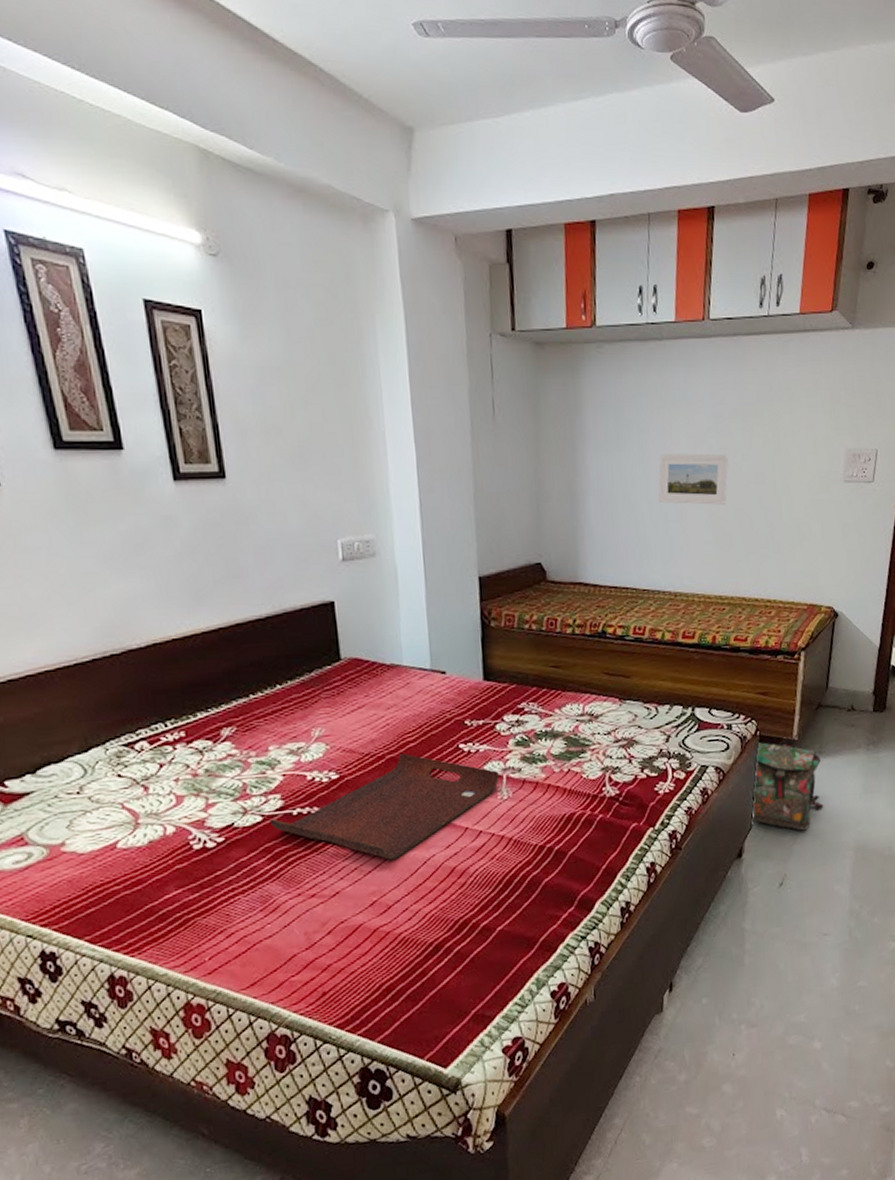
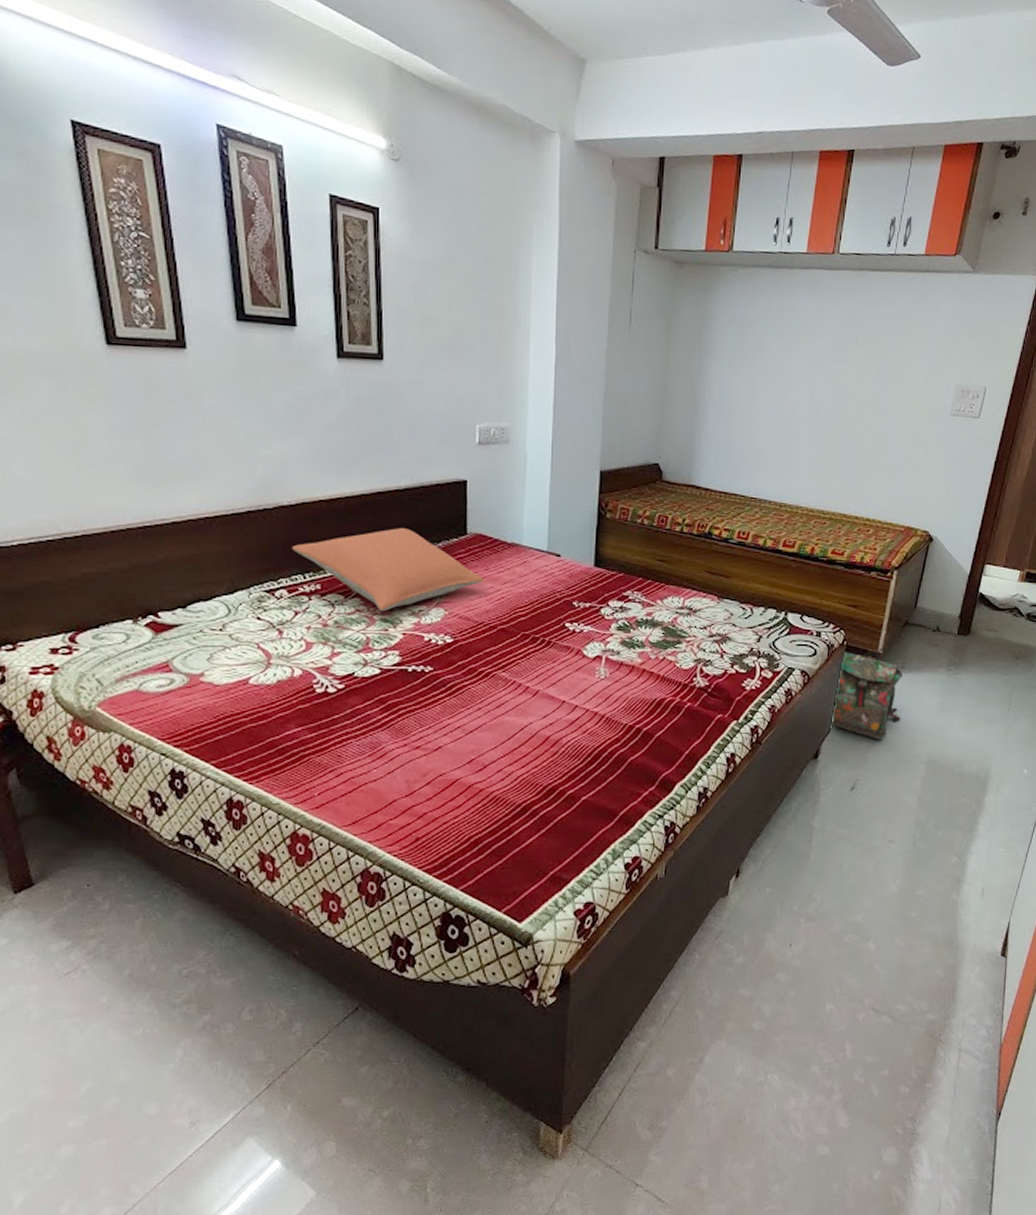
pillow: none [147,660,365,753] -> present [291,528,483,611]
serving tray: present [269,753,499,860] -> none [386,626,599,722]
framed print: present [658,453,729,505] -> none [774,374,844,426]

